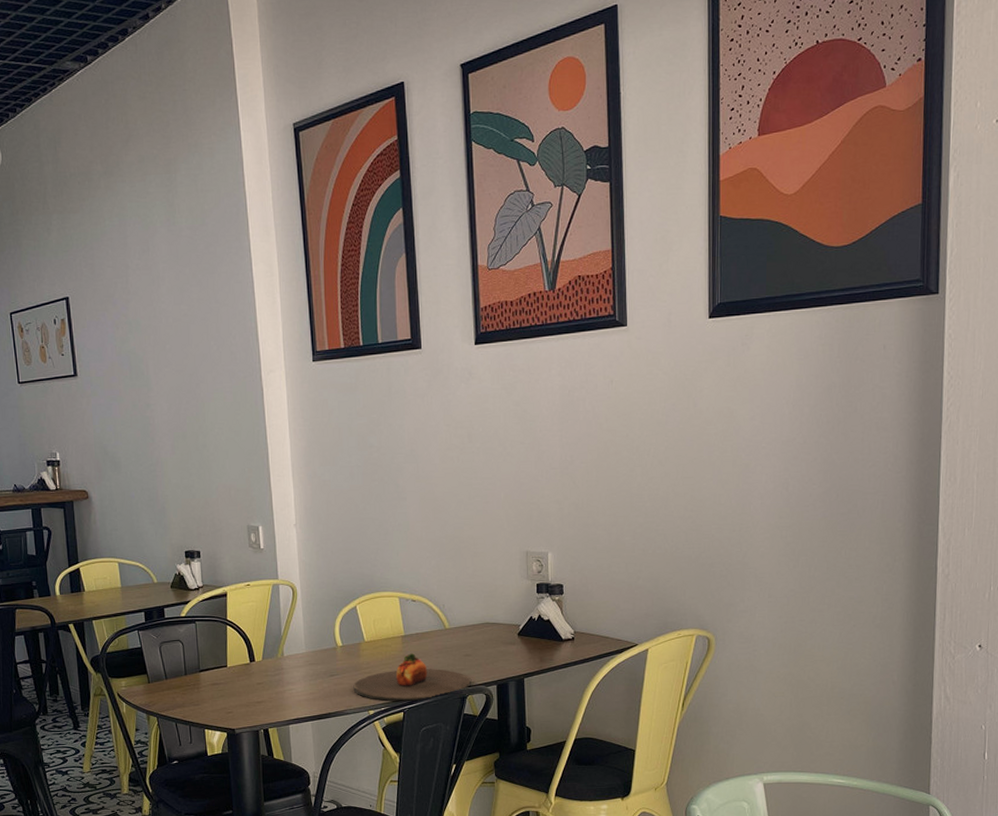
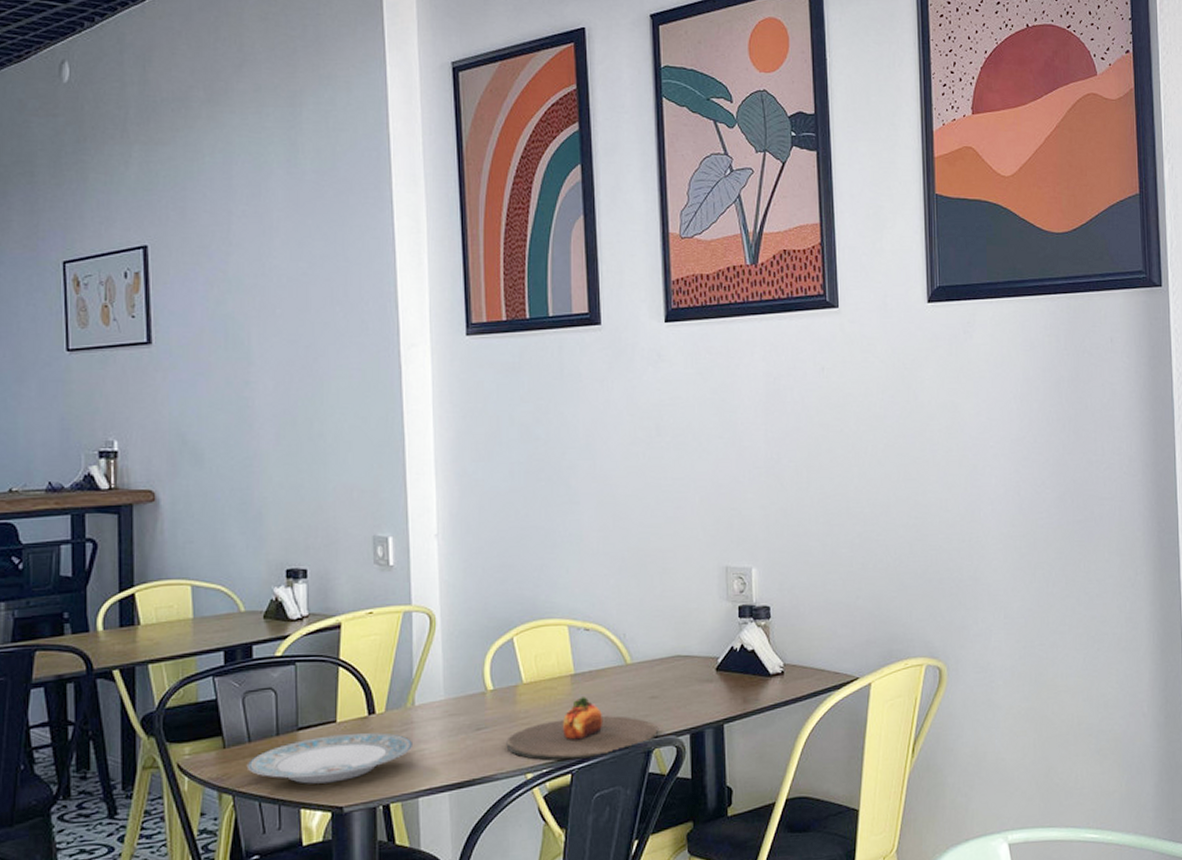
plate: none [165,676,283,711] -> present [246,733,412,784]

